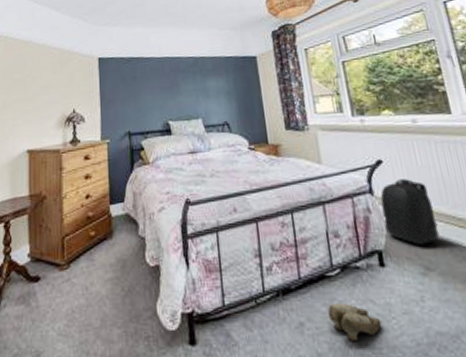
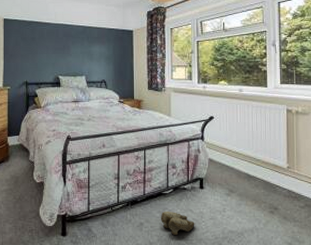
backpack: present [380,179,440,245] -> none [208,131,243,175]

